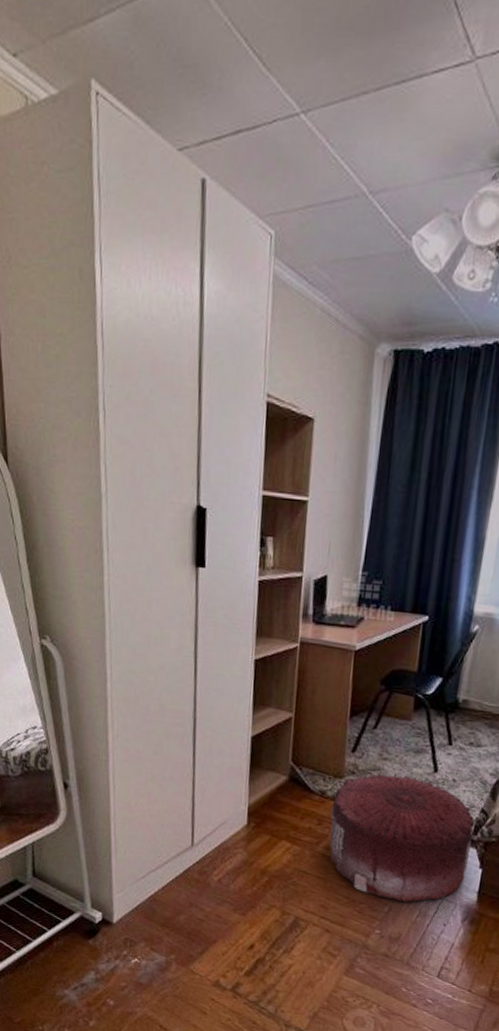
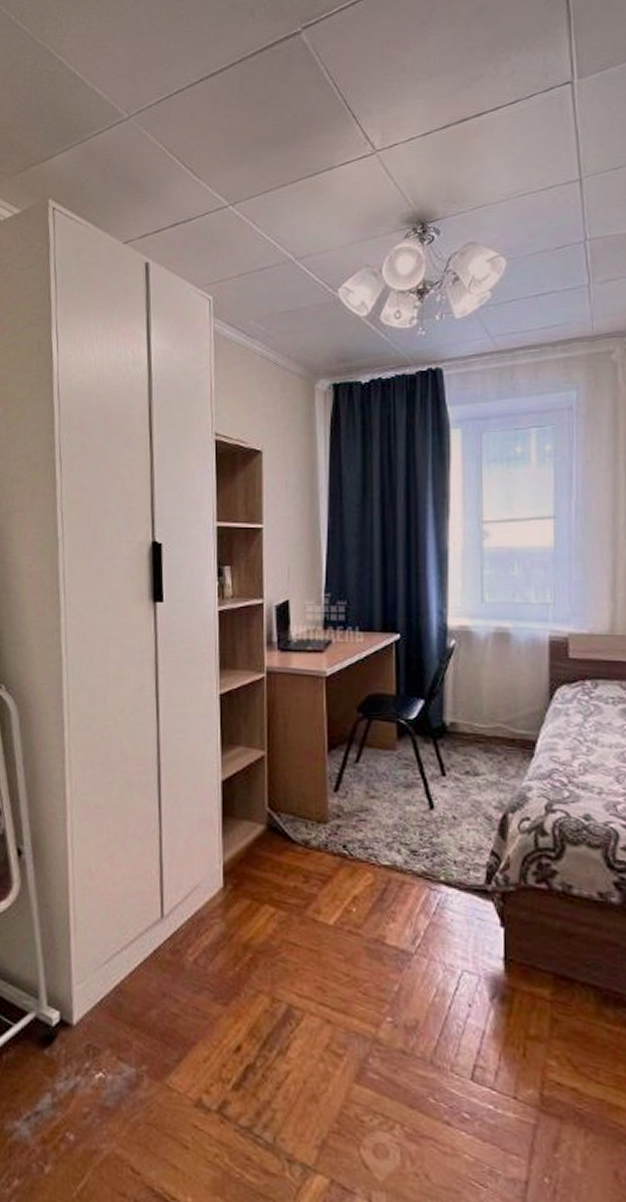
pouf: present [329,773,475,903] -> none [317,813,487,978]

